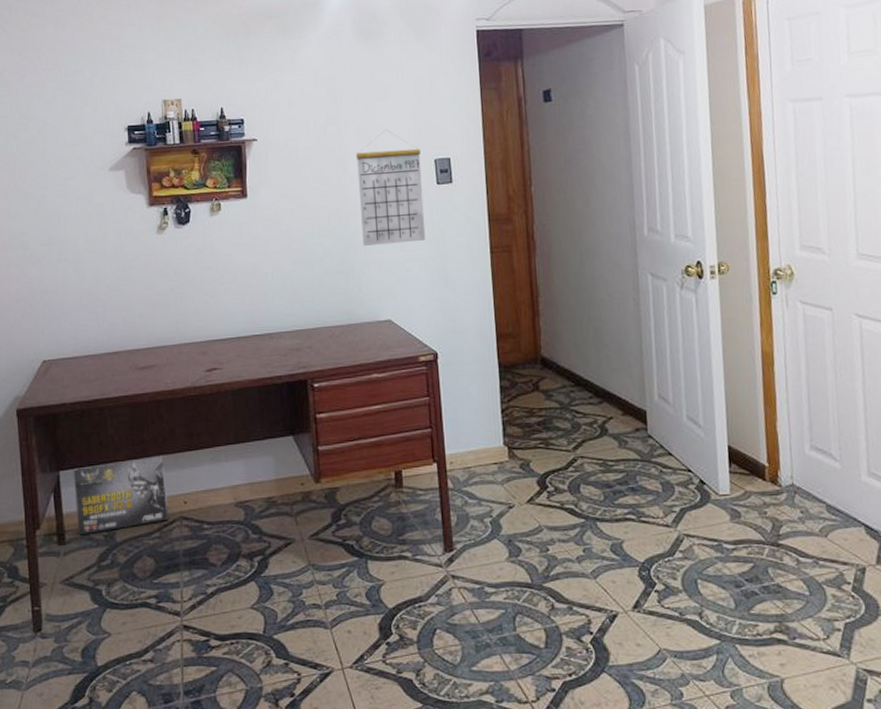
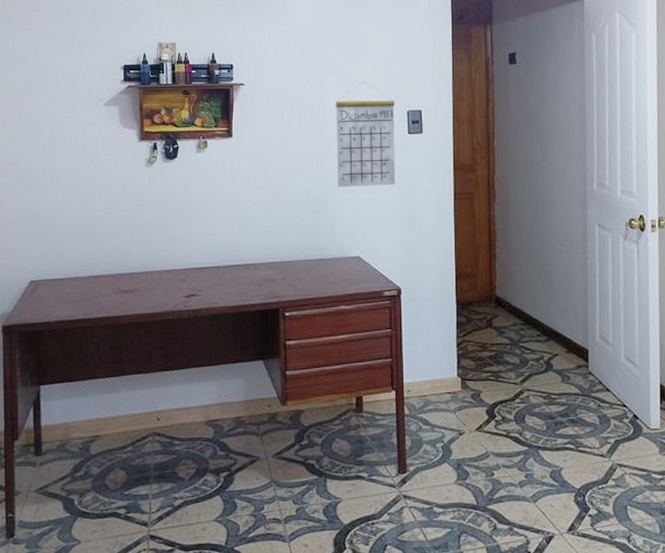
box: present [73,456,169,536] -> none [53,375,142,447]

